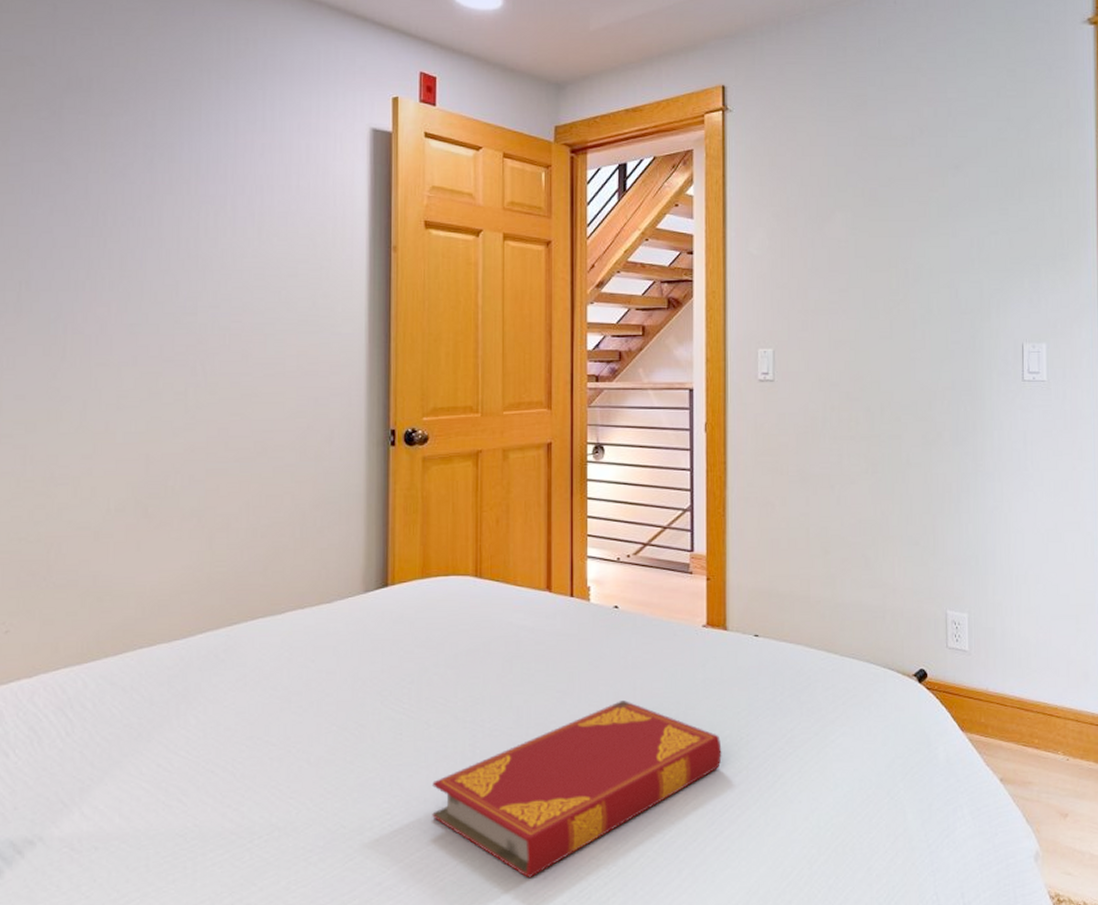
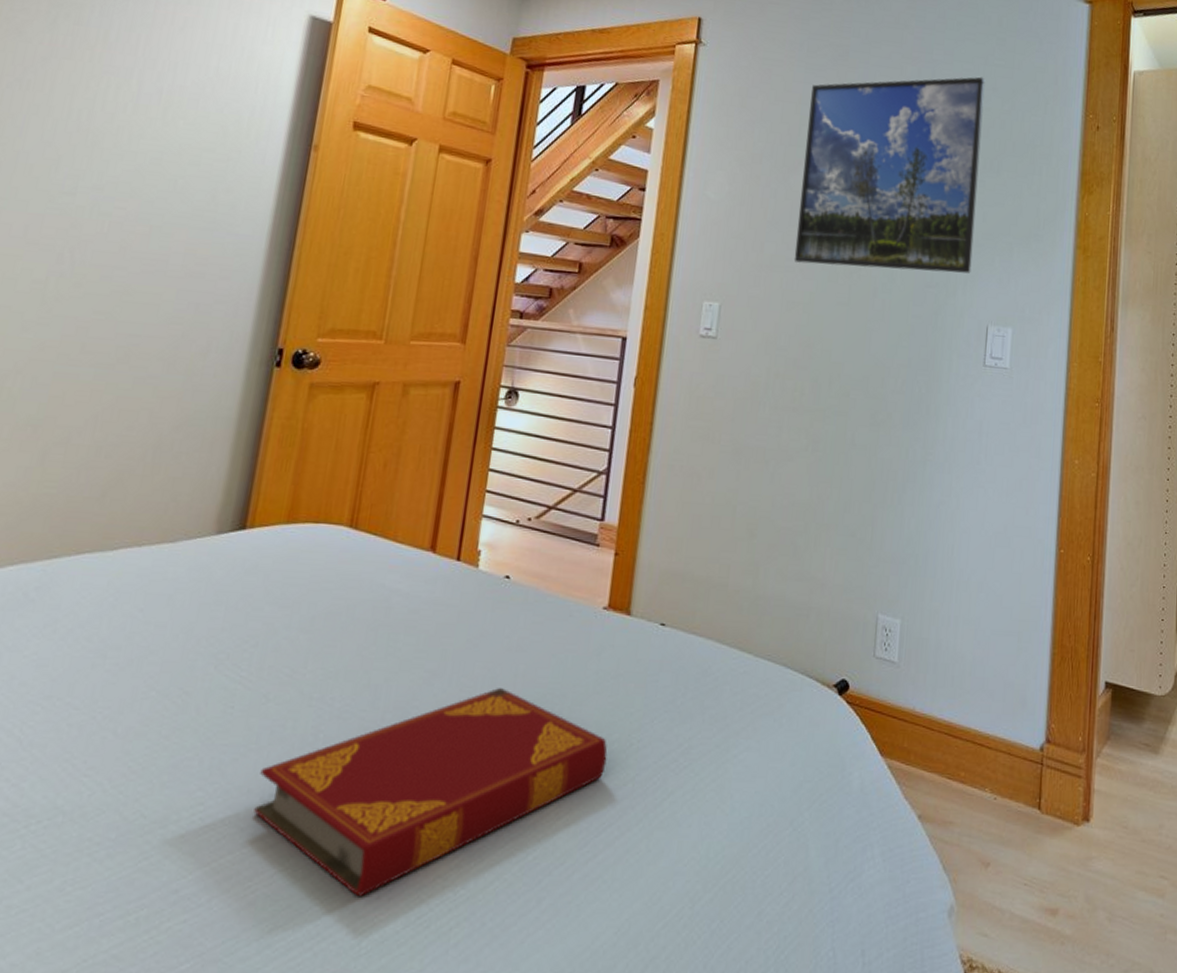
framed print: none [835,109,1003,304] -> present [794,77,985,274]

